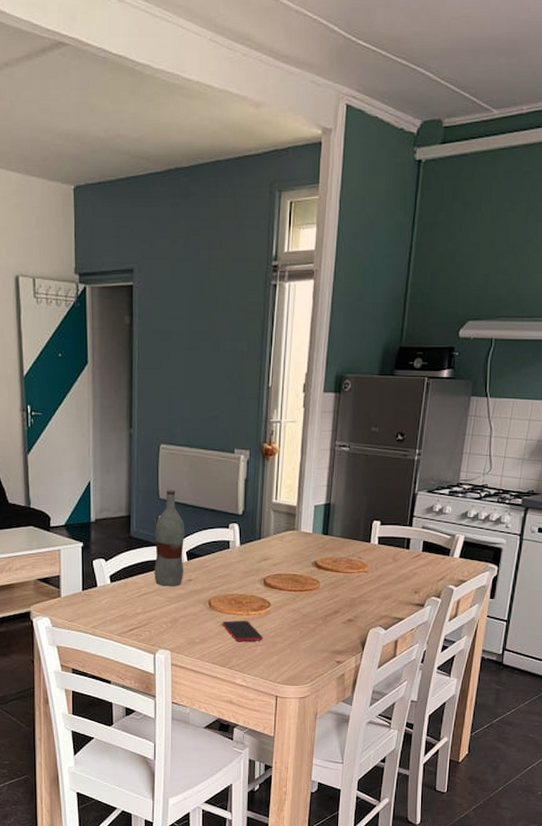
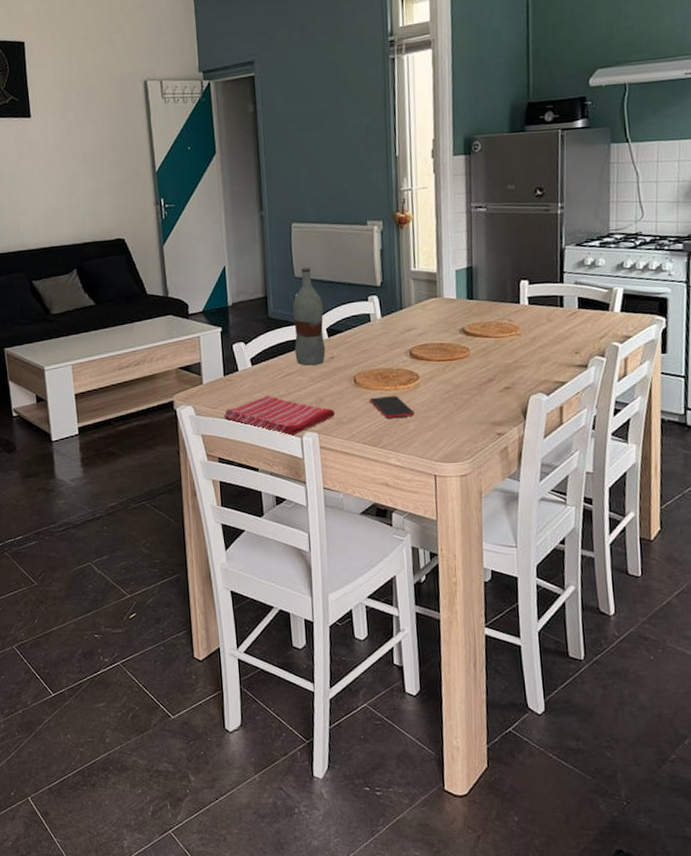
dish towel: none [80,612,189,653] -> present [224,395,336,437]

